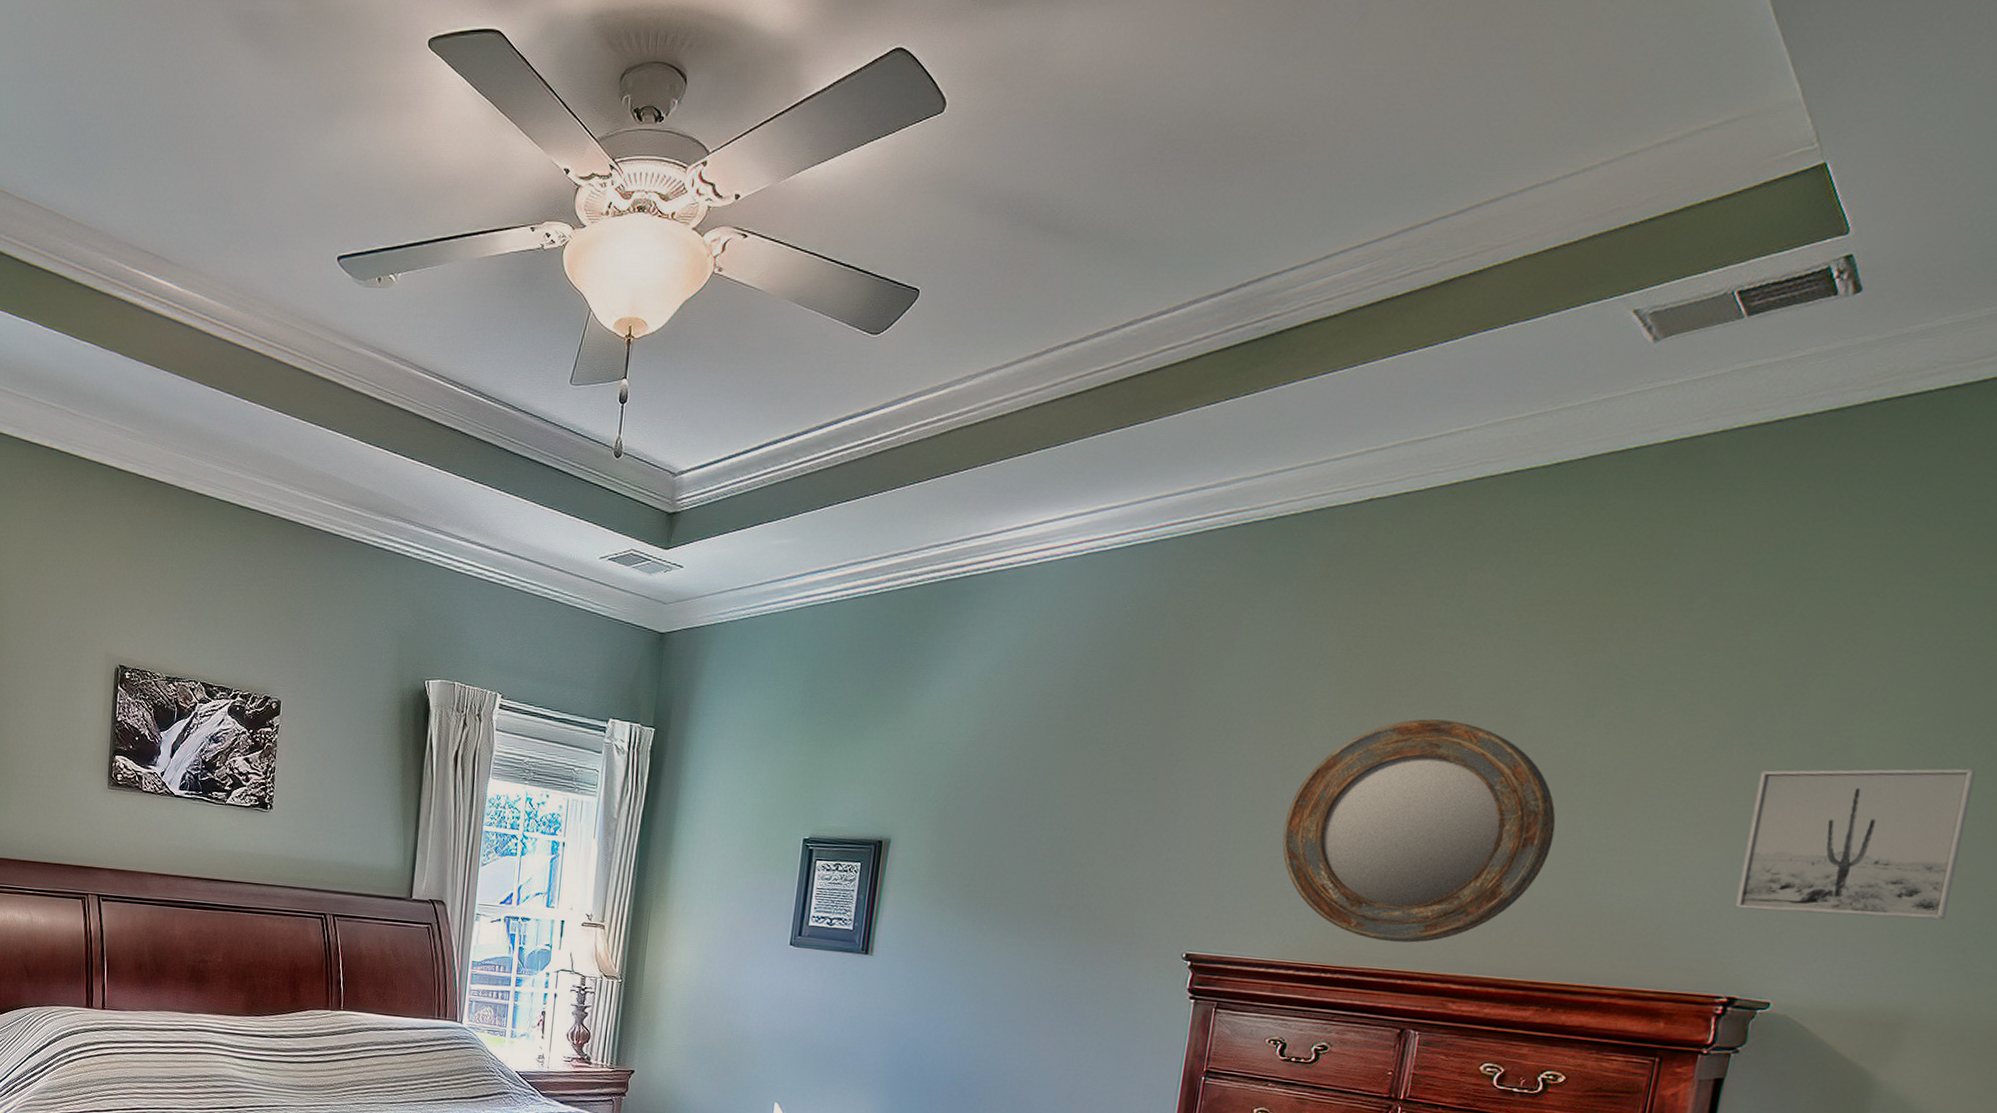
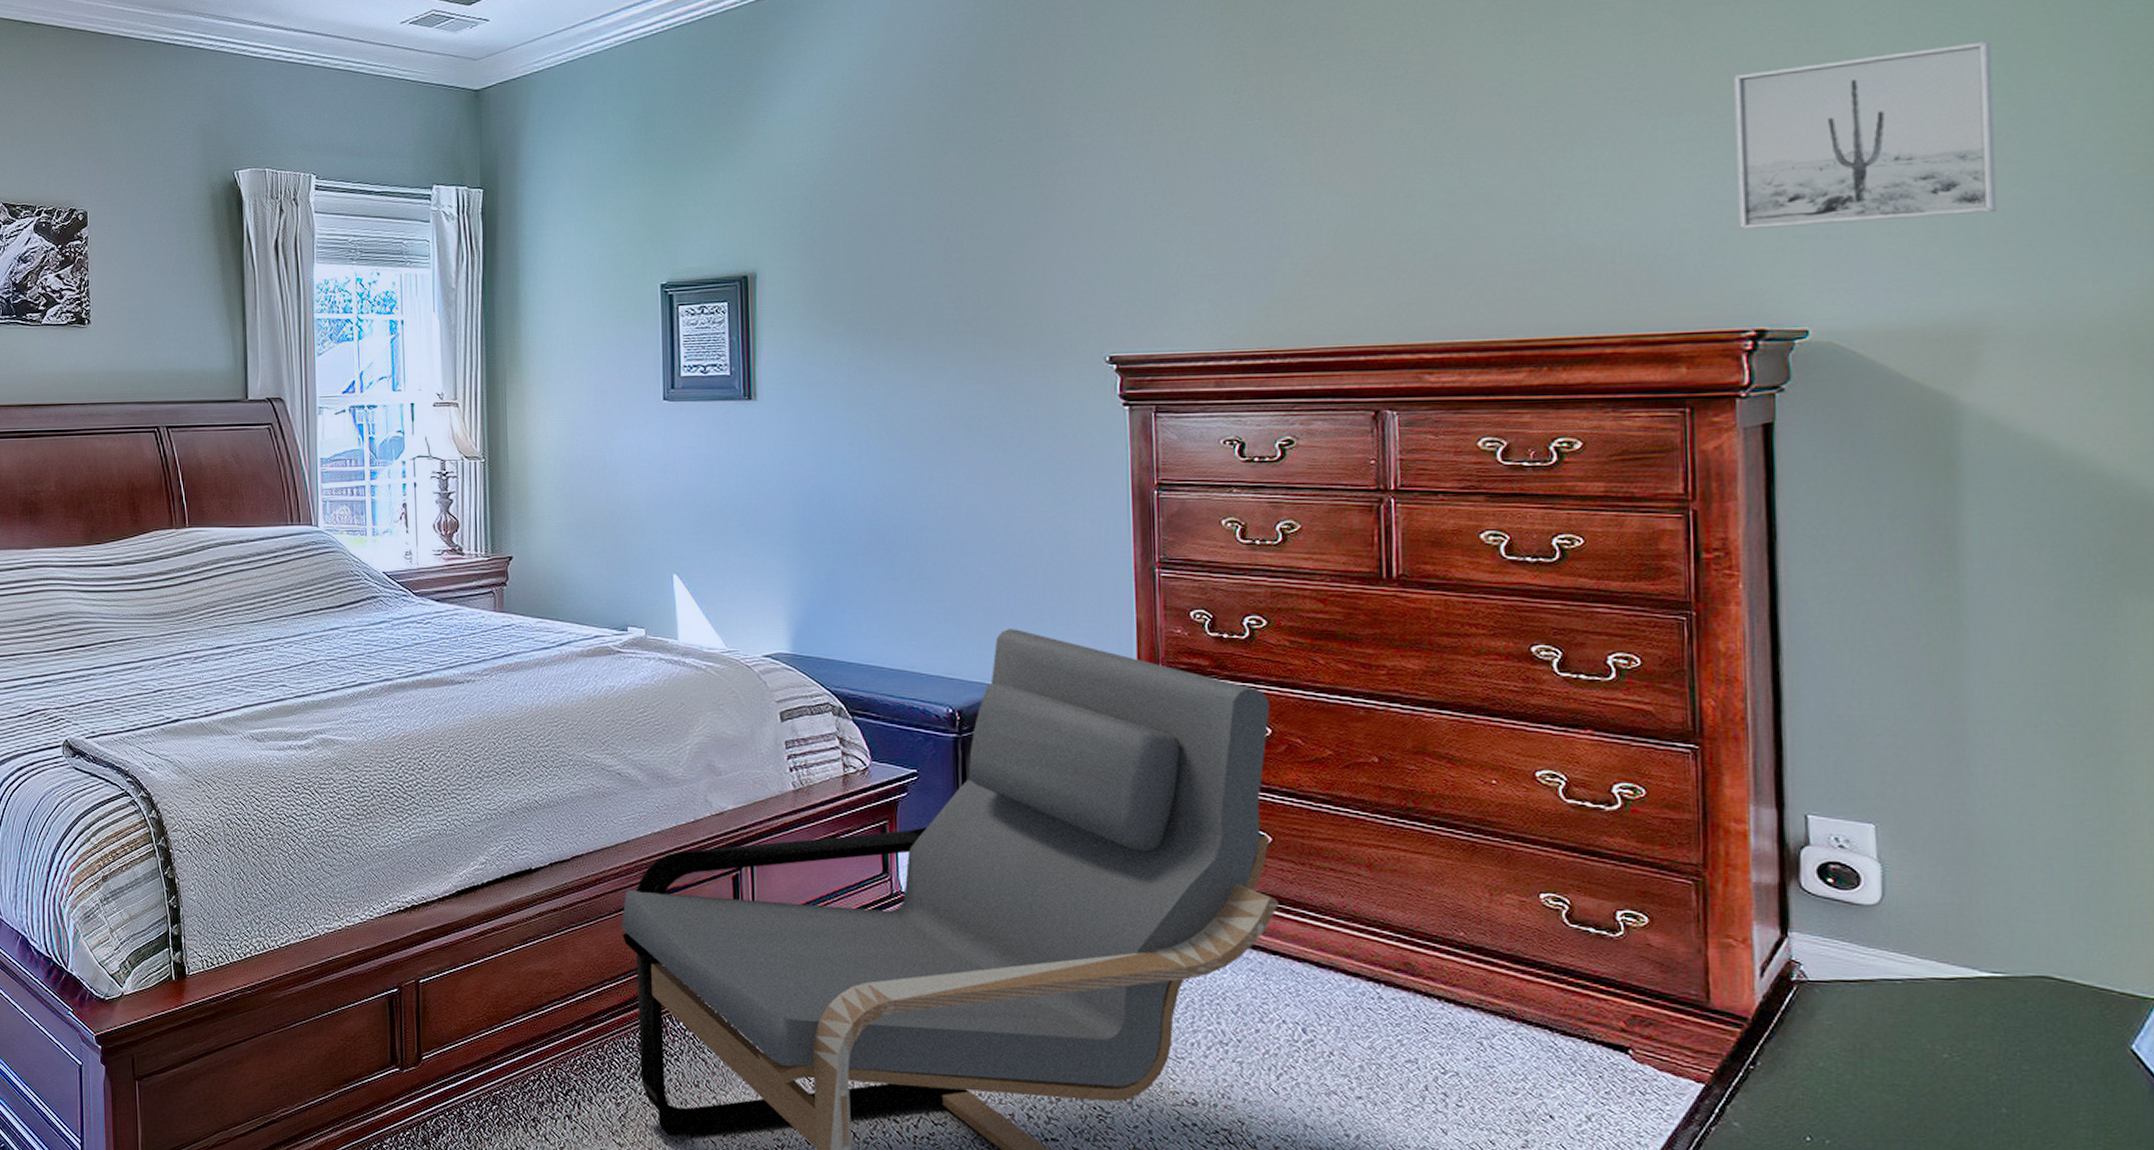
home mirror: present [1282,719,1556,943] -> none [1194,67,1508,316]

